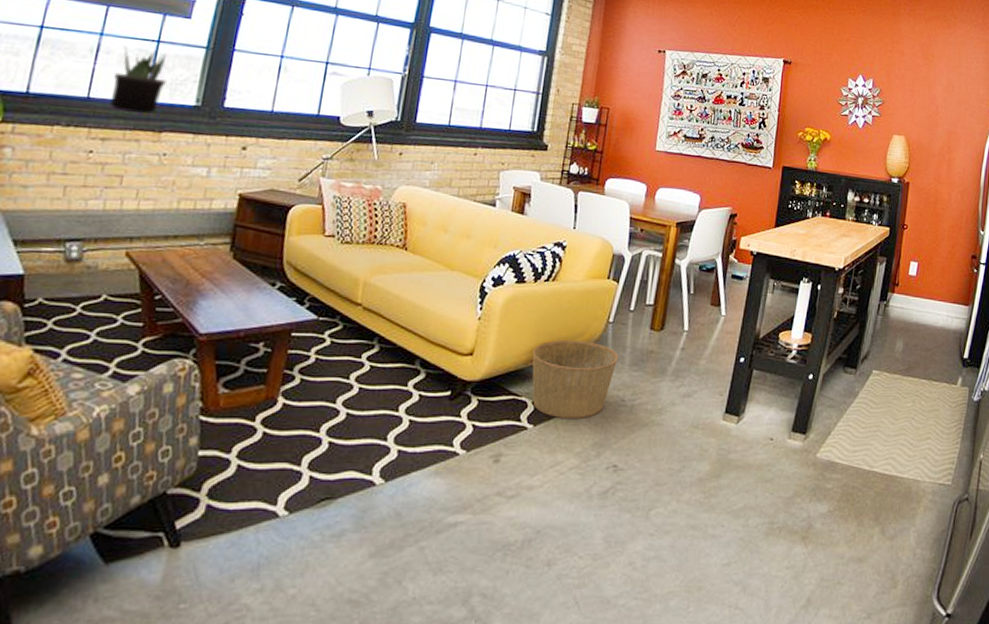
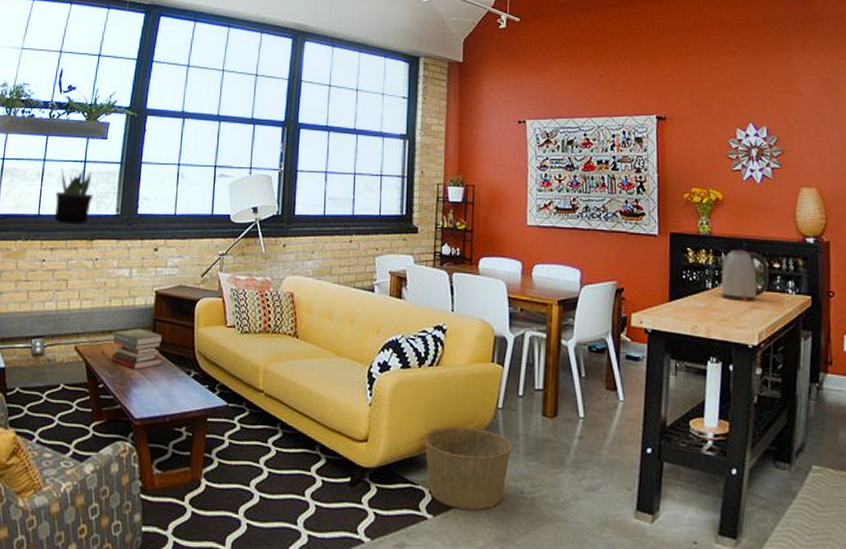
books: none [175,234,243,280] -> present [112,328,163,370]
kettle: none [818,184,859,231] -> present [721,250,769,302]

